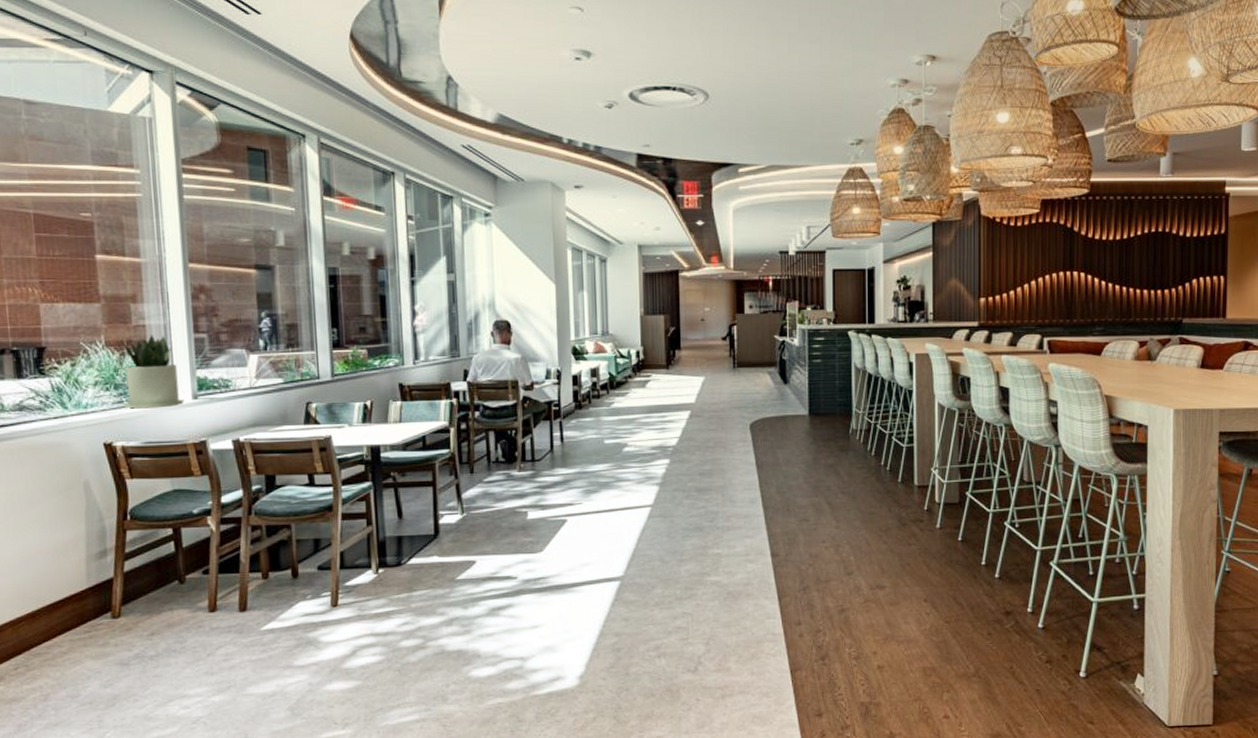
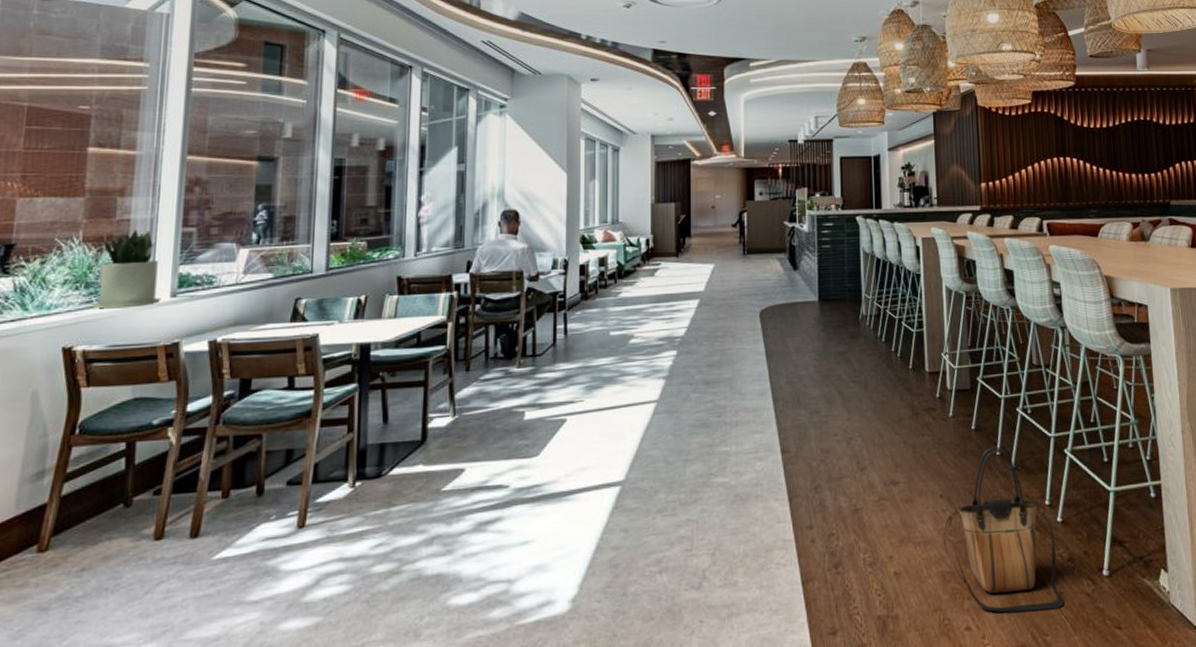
tote bag: none [926,557,1039,705] -> present [943,446,1063,613]

